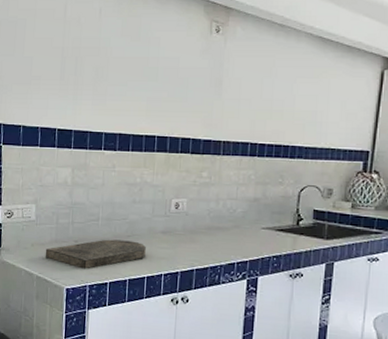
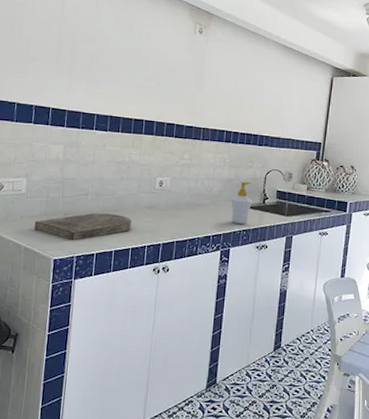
soap bottle: none [258,201,284,250] -> present [231,181,253,225]

